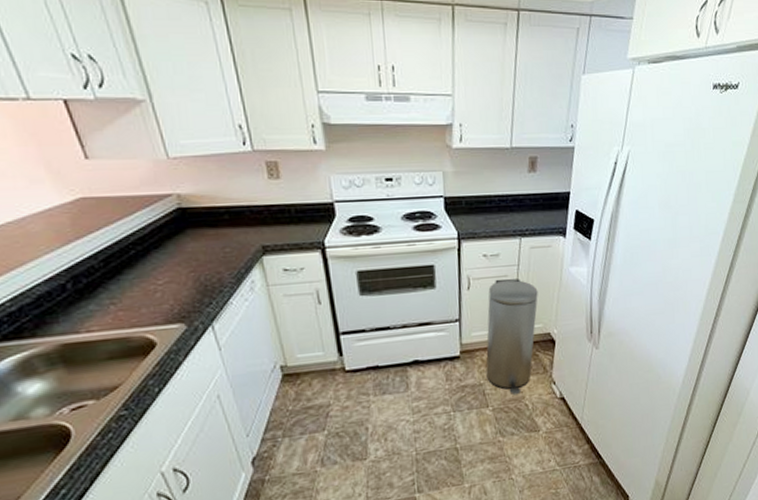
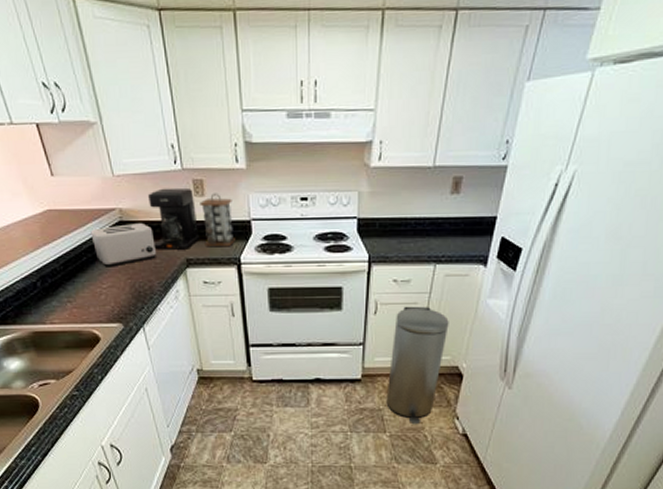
toaster: none [140,208,225,261] -> present [90,222,156,267]
coffee maker: none [213,170,277,238] -> present [148,188,200,250]
spice rack: none [275,175,318,232] -> present [200,192,235,247]

